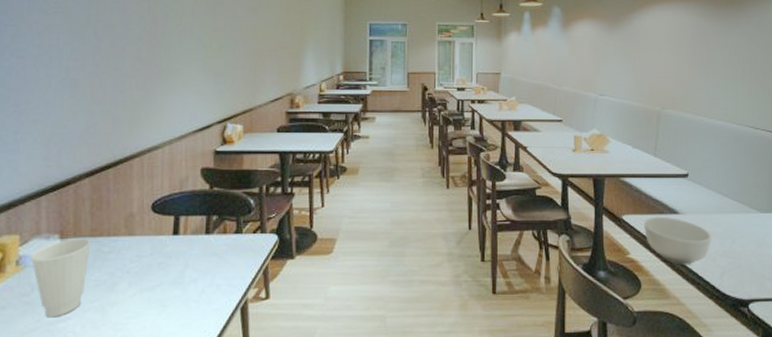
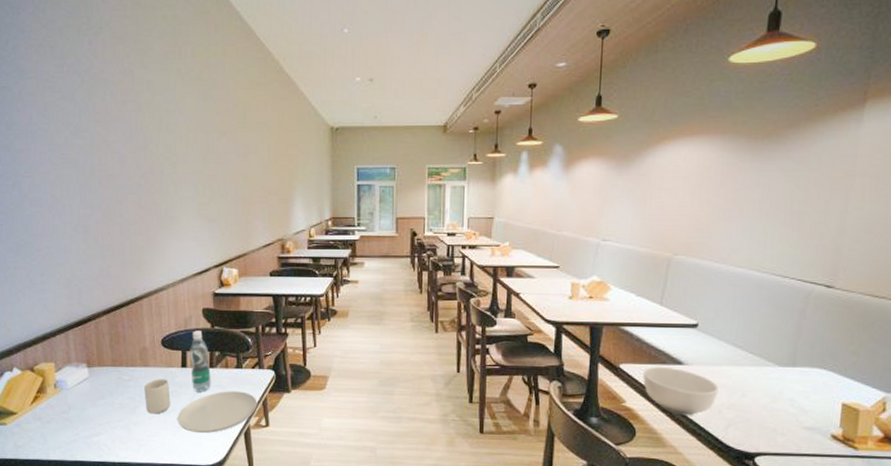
cup: present [31,238,91,318] -> none [66,367,113,433]
cup: none [126,249,158,291] -> present [144,379,171,414]
plate: none [163,260,258,310] -> present [177,391,258,433]
bottle: none [182,193,206,263] -> present [189,331,211,392]

